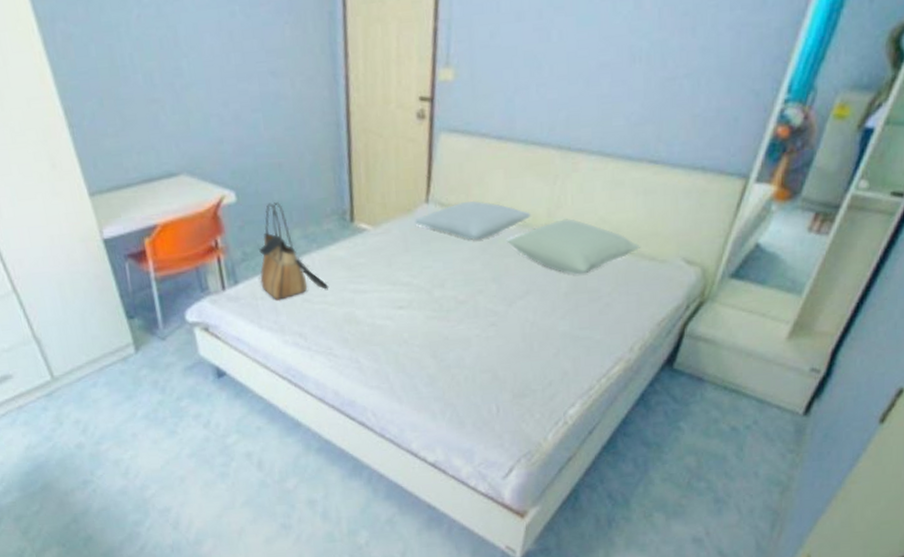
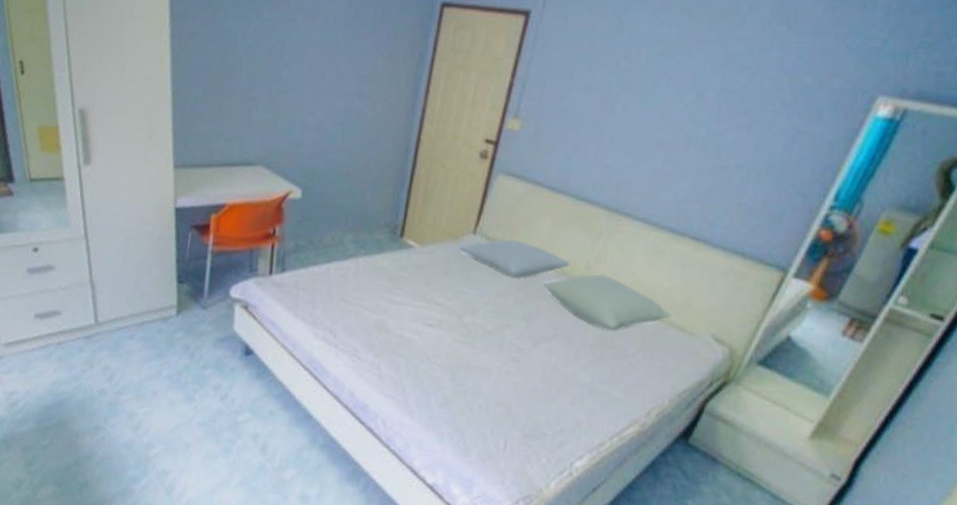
tote bag: present [259,202,328,299] -> none [305,205,367,294]

